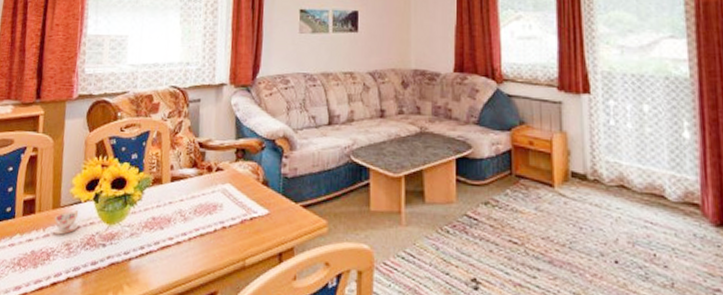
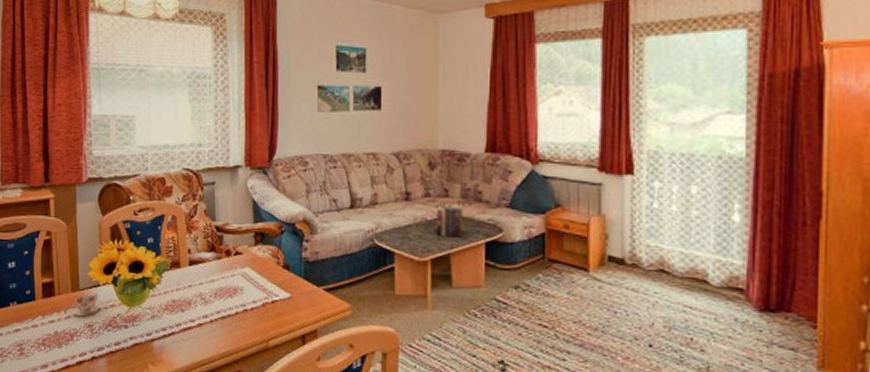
books: none [409,120,434,154] -> present [436,203,463,238]

